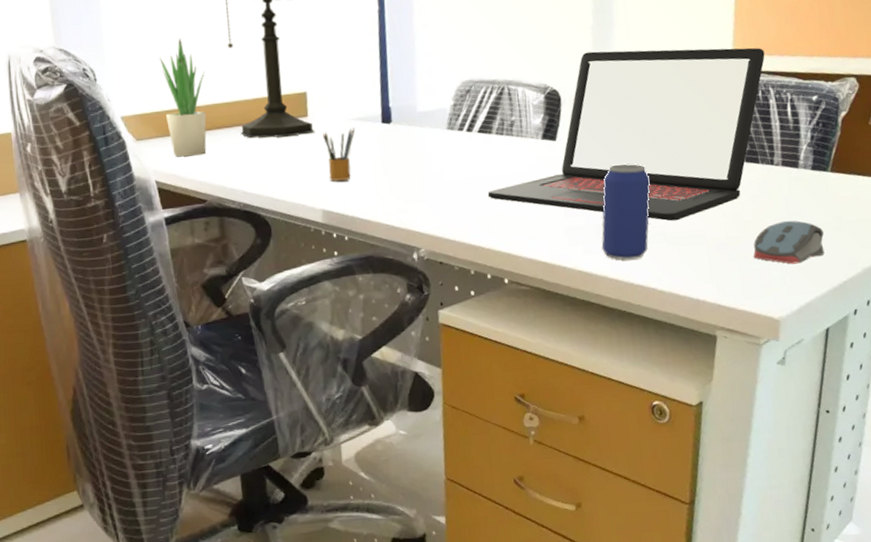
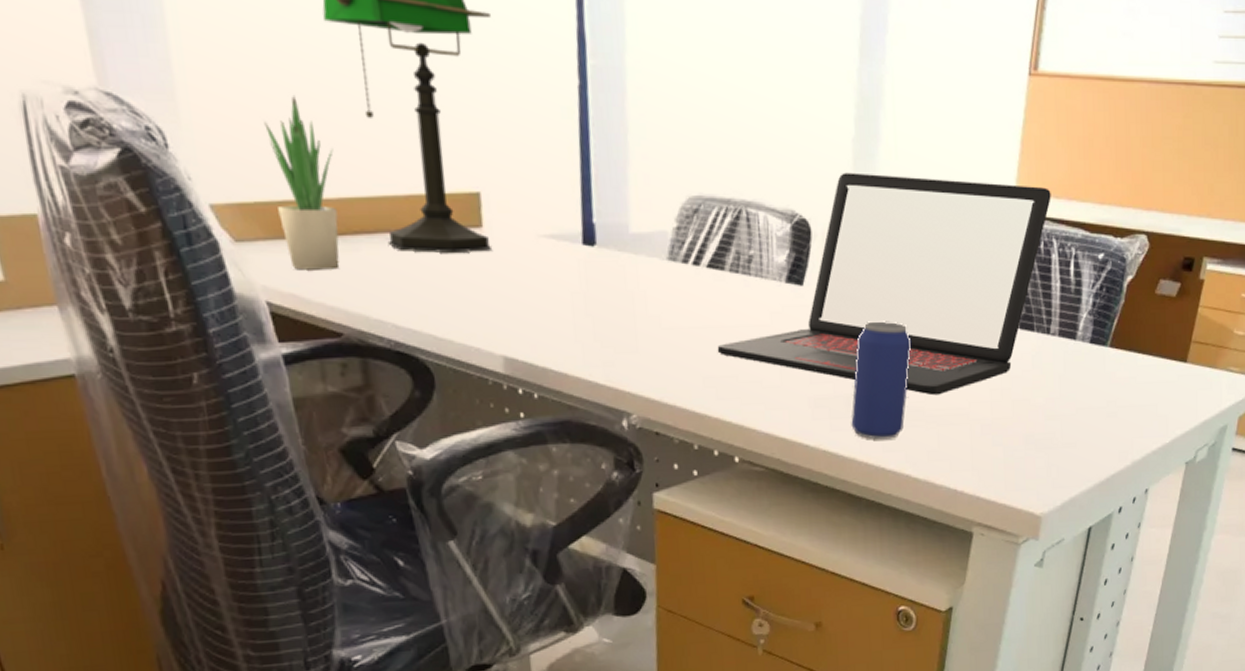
pencil box: present [323,127,355,181] -> none [503,248,548,319]
computer mouse: present [754,220,825,264] -> none [1020,401,1097,453]

